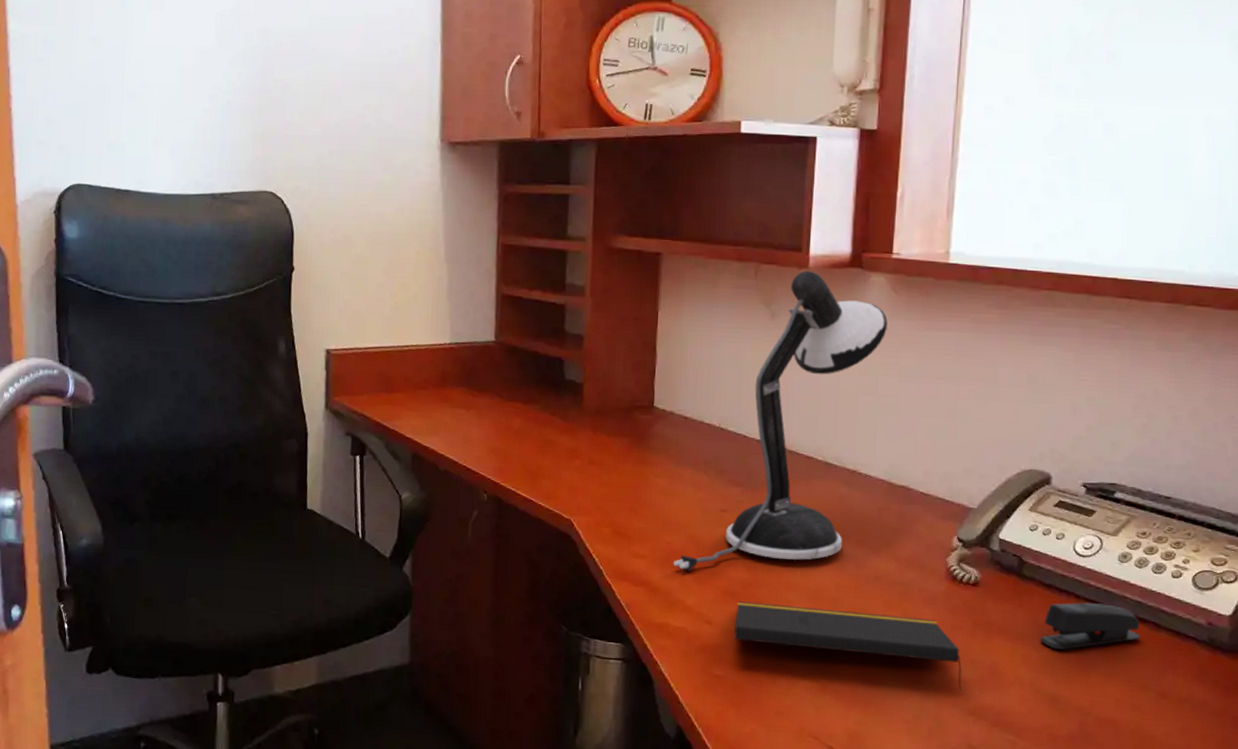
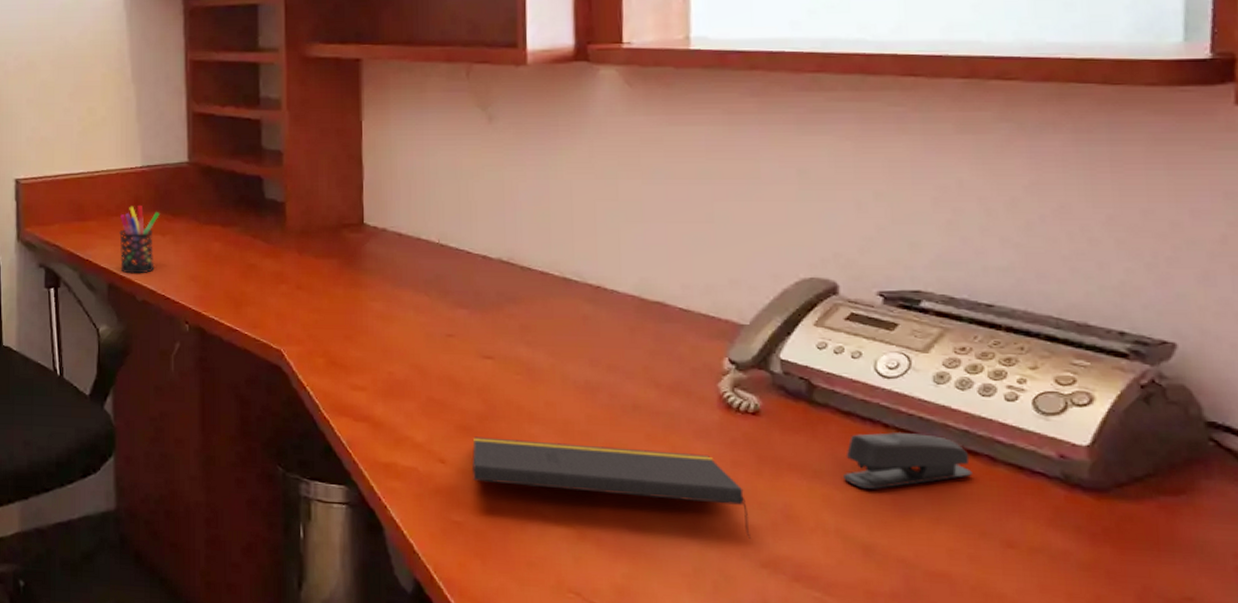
pen holder: none [425,379,465,445] -> present [119,204,159,274]
desk lamp: present [673,271,887,572] -> none [396,68,623,404]

